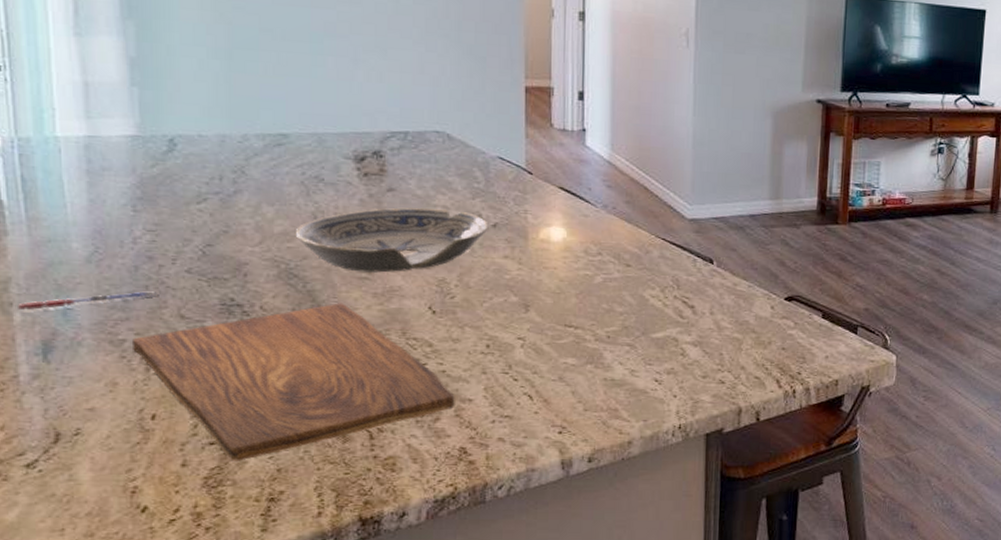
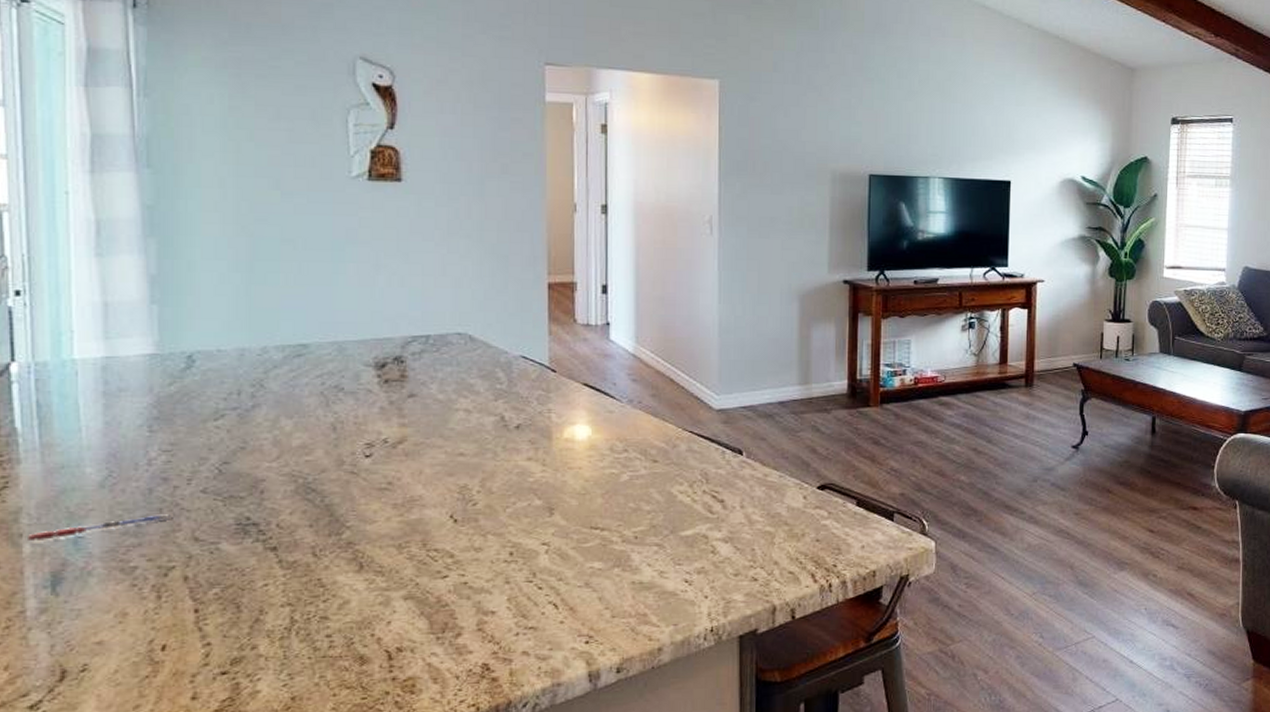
cutting board: present [133,303,455,461] -> none [144,516,477,691]
bowl: present [295,207,489,273] -> none [313,413,511,483]

